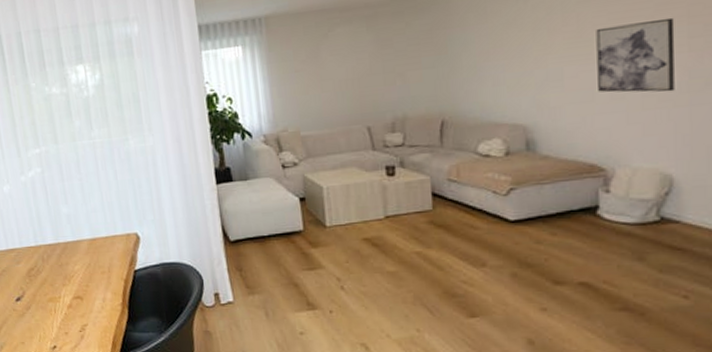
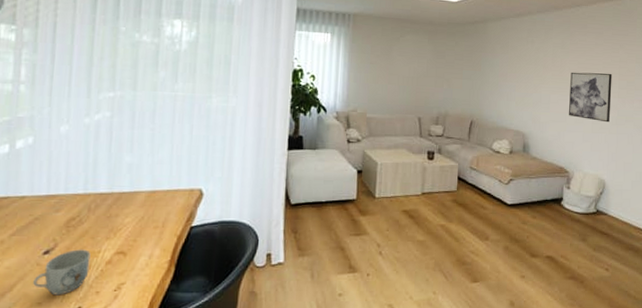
mug: none [14,295,56,336] -> present [33,249,91,295]

